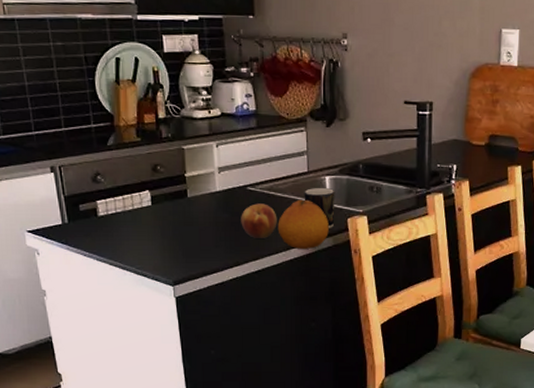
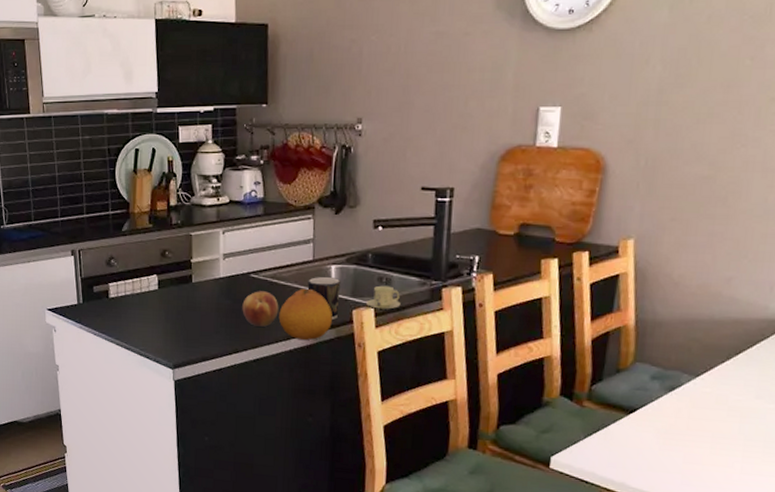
cup and saucer: none [360,194,391,217] -> present [366,285,401,309]

